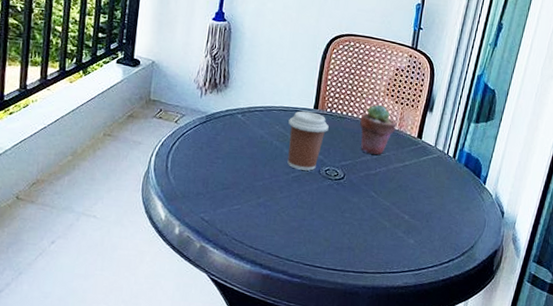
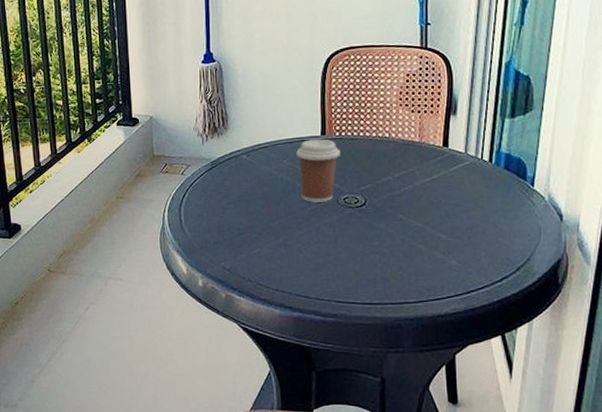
potted succulent: present [360,104,397,155] -> none [374,117,417,173]

